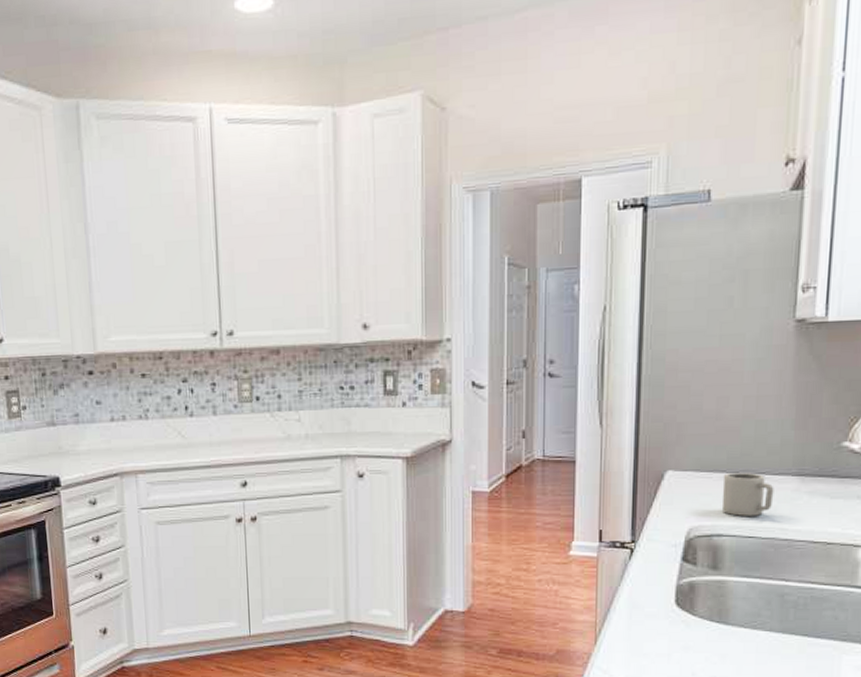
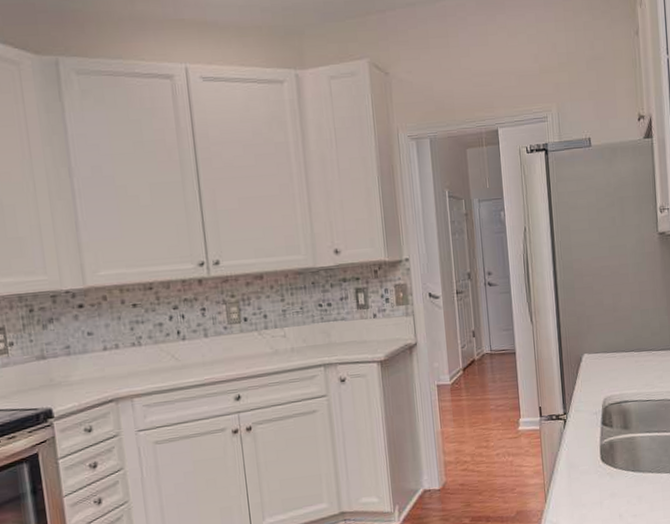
cup: present [721,473,774,516] -> none [624,350,660,385]

